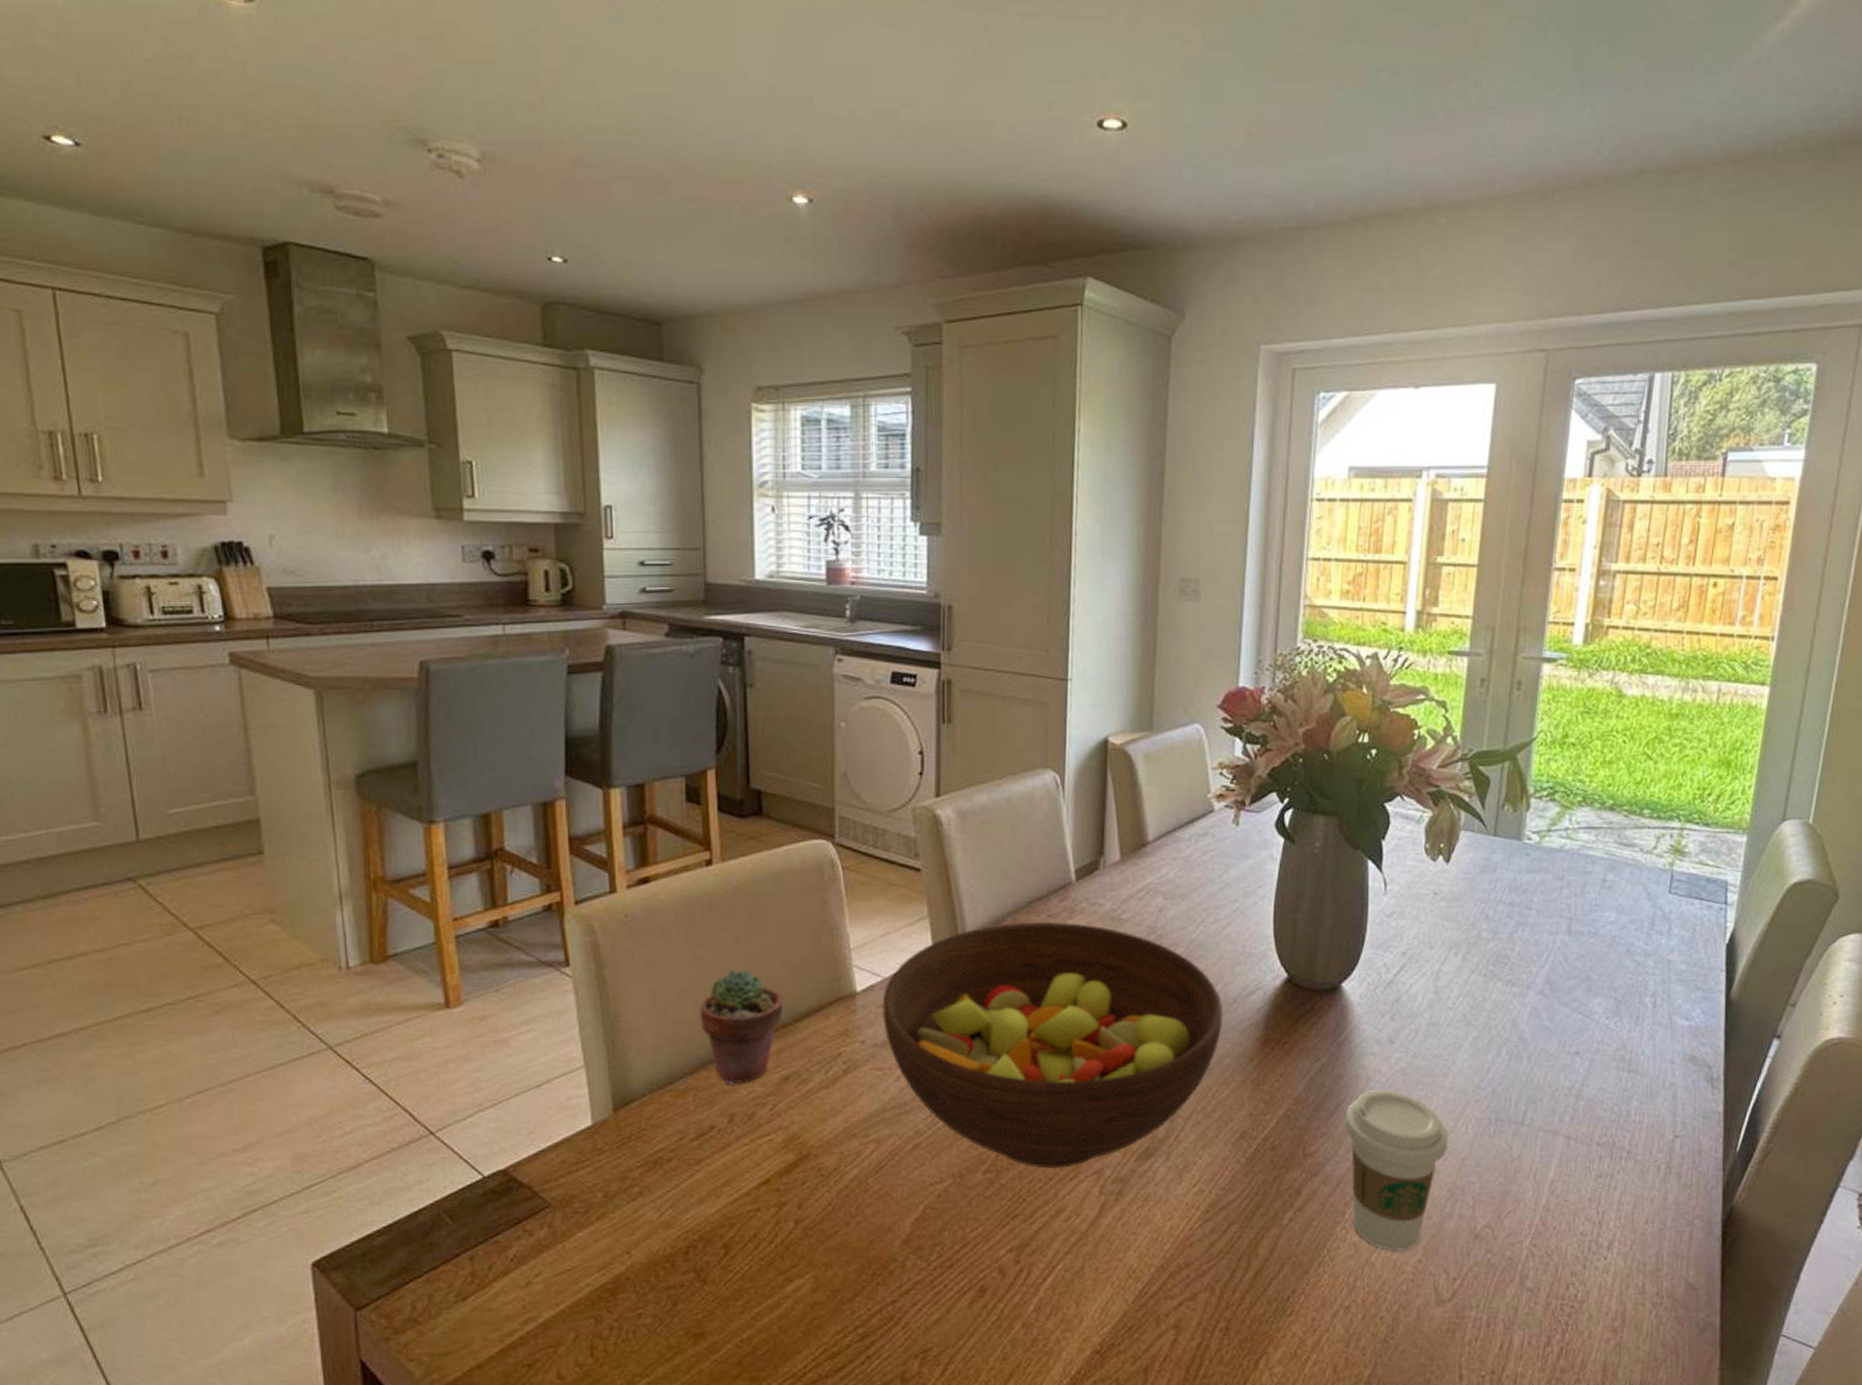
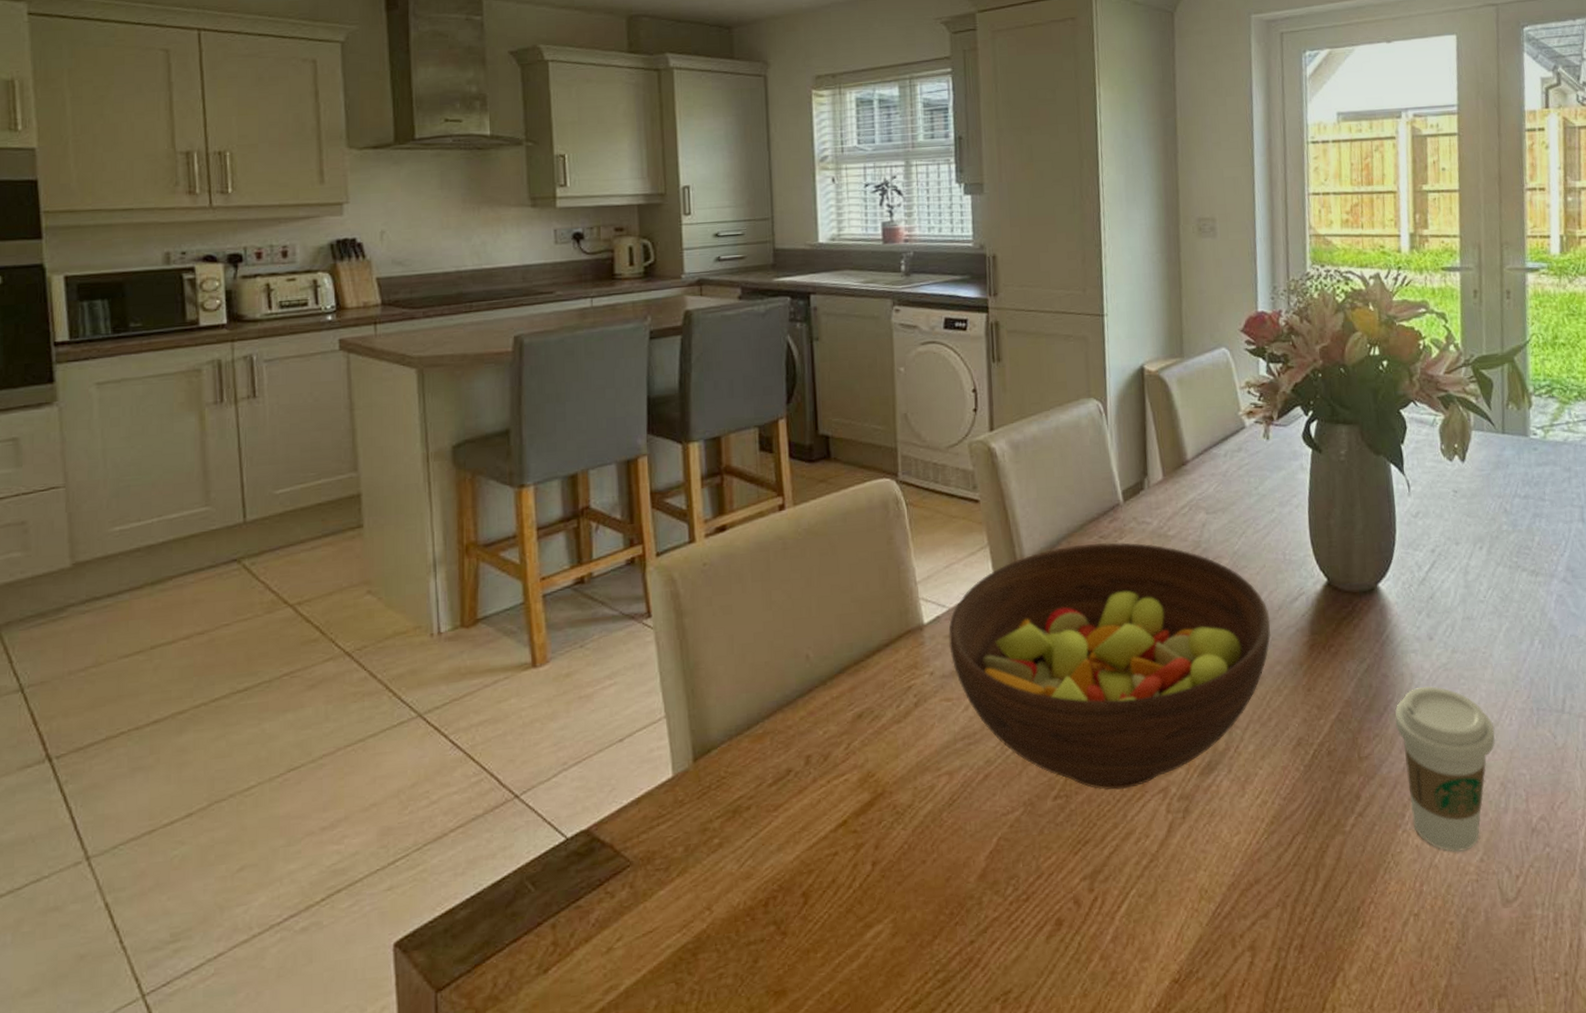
potted succulent: present [700,969,784,1085] -> none [775,608,855,726]

